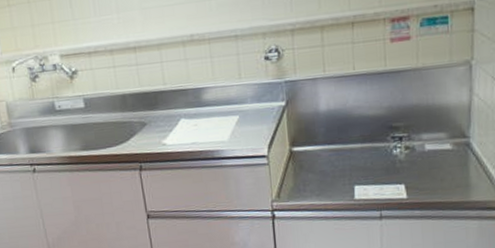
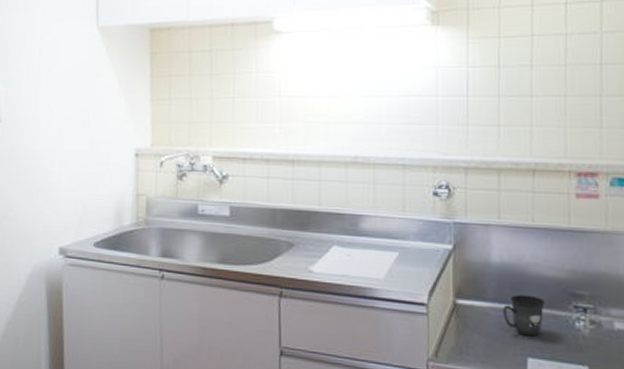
mug: none [332,133,367,169] -> present [503,294,545,337]

